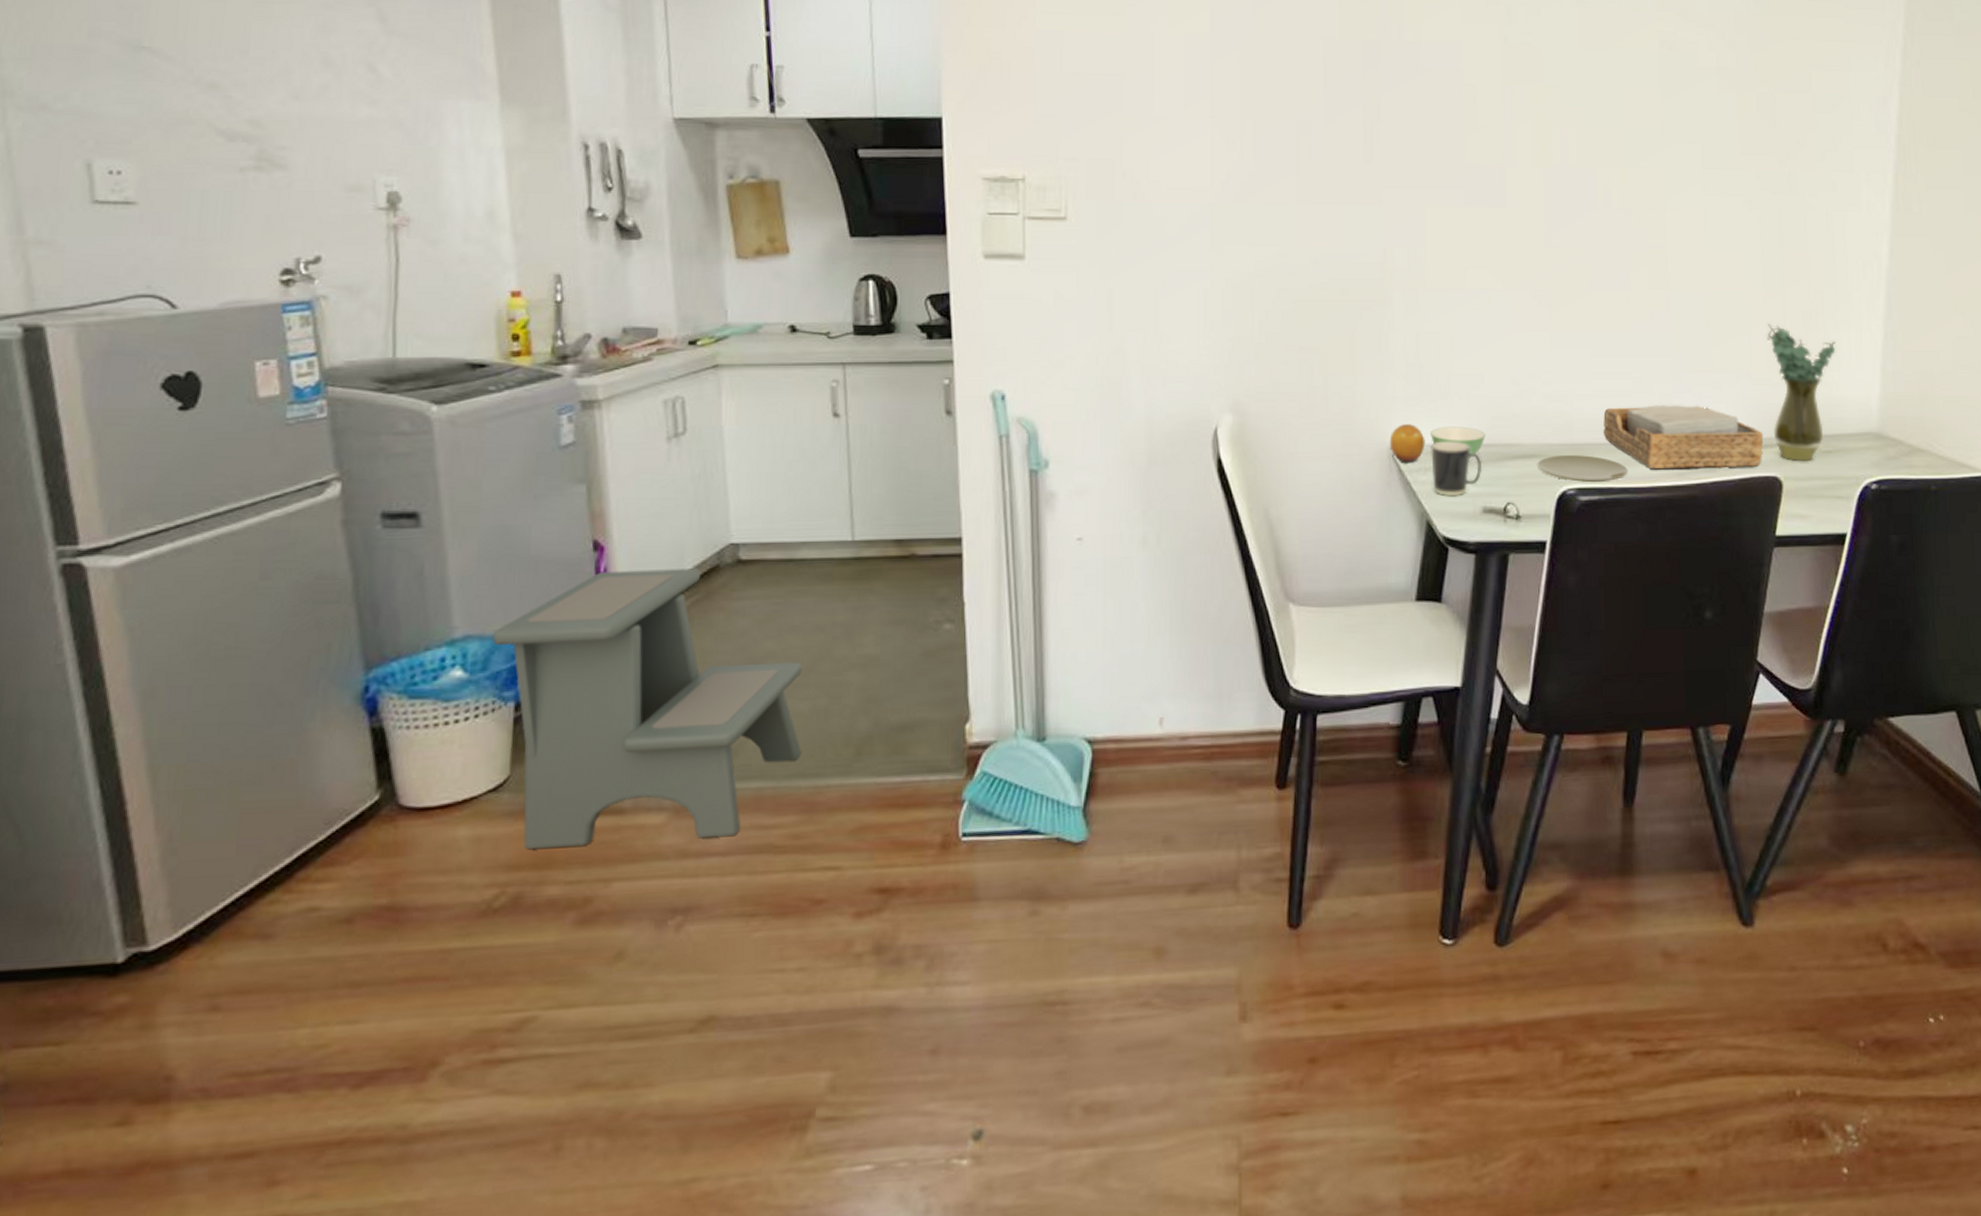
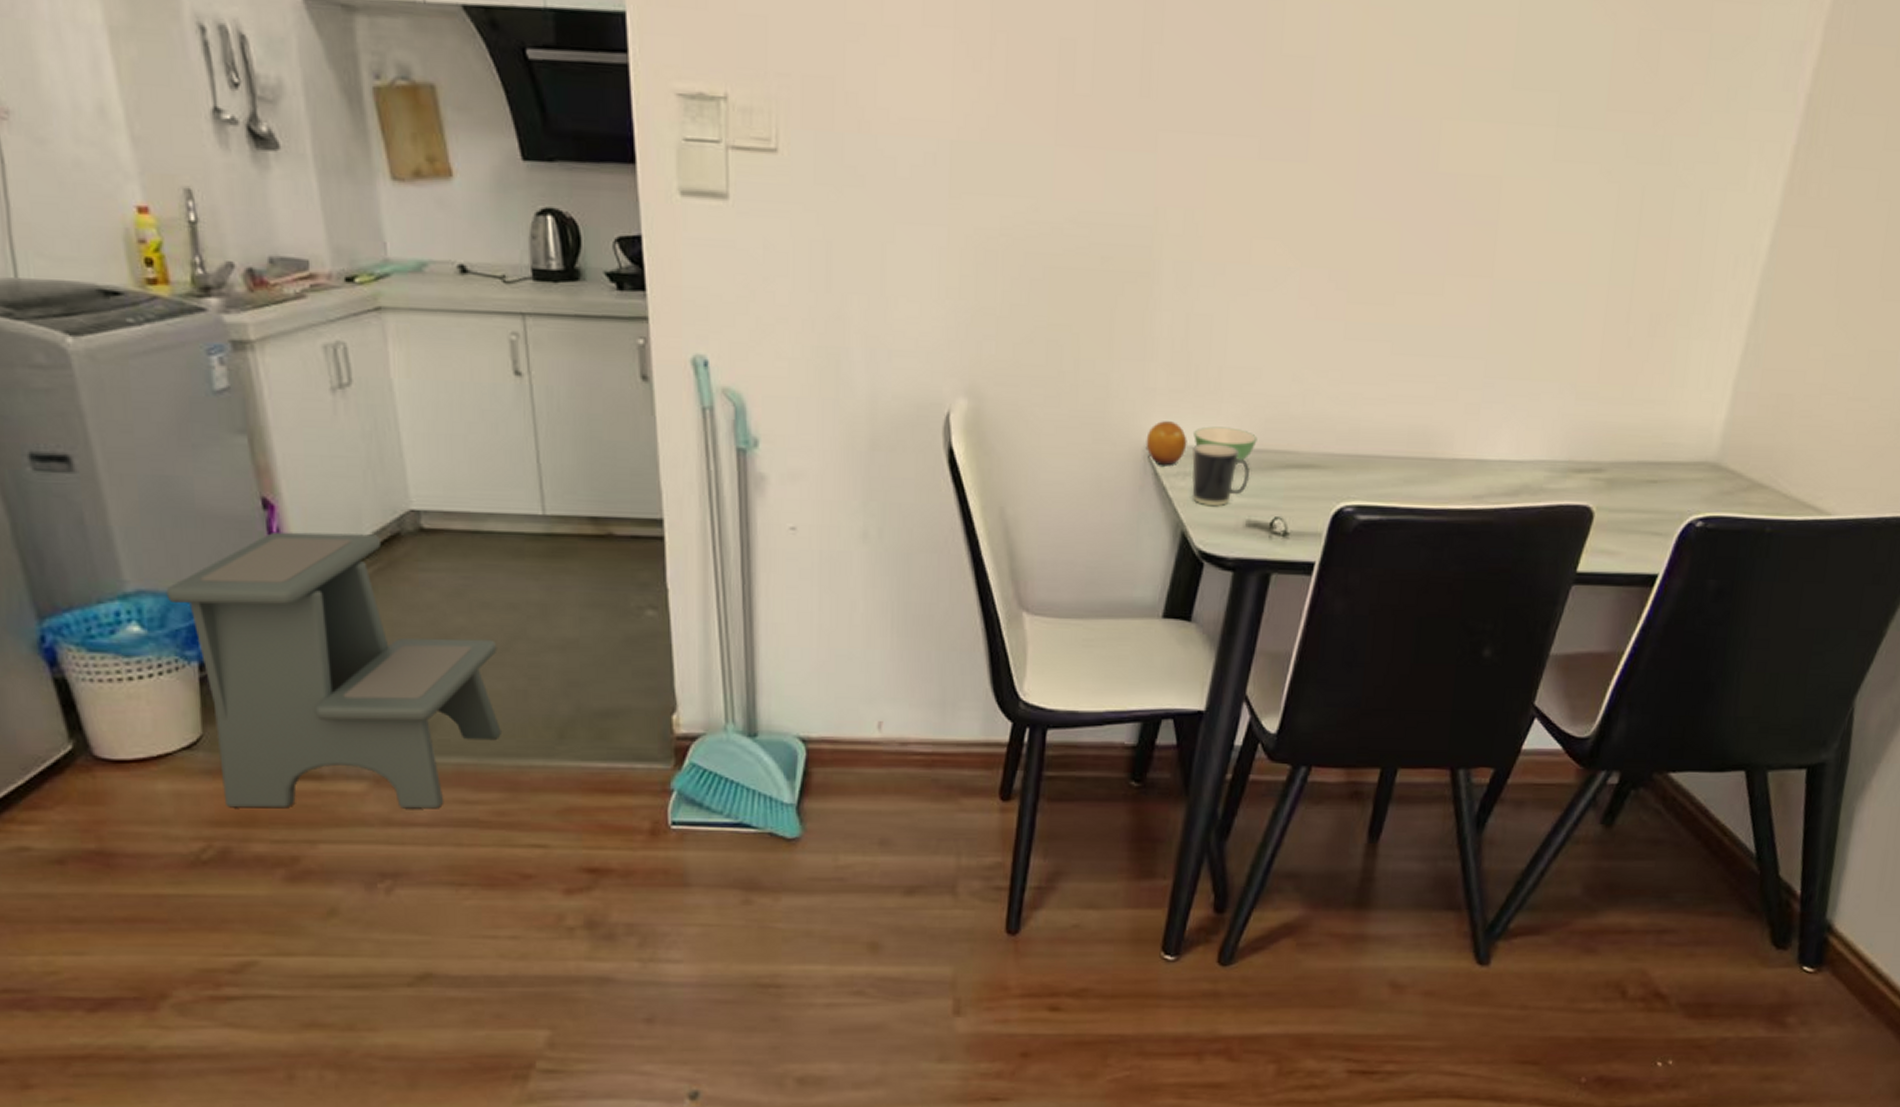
plate: present [1537,455,1628,483] -> none [1313,467,1418,501]
napkin holder: present [1604,405,1764,470] -> none [1394,416,1580,494]
vase: present [1767,323,1836,461] -> none [1592,326,1684,490]

